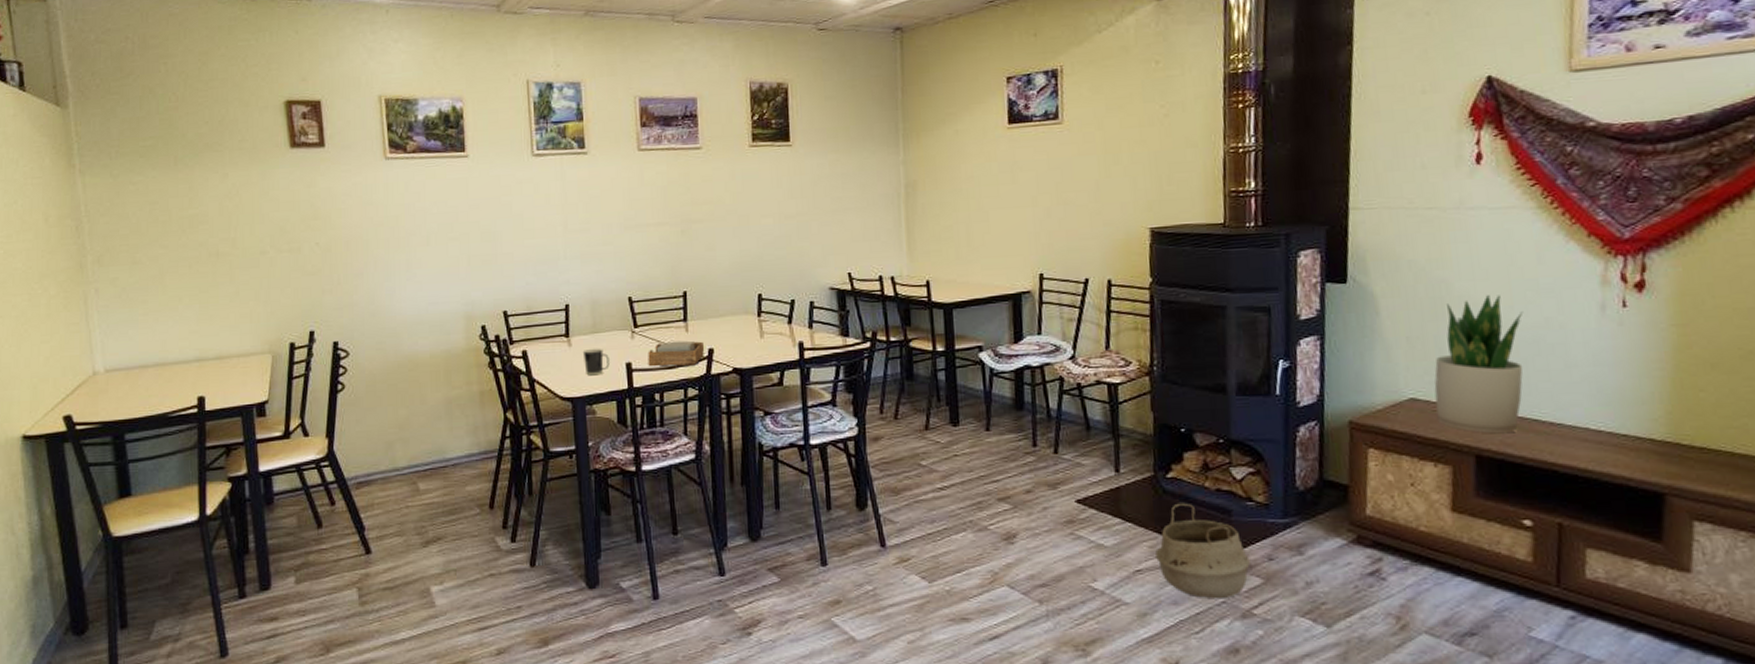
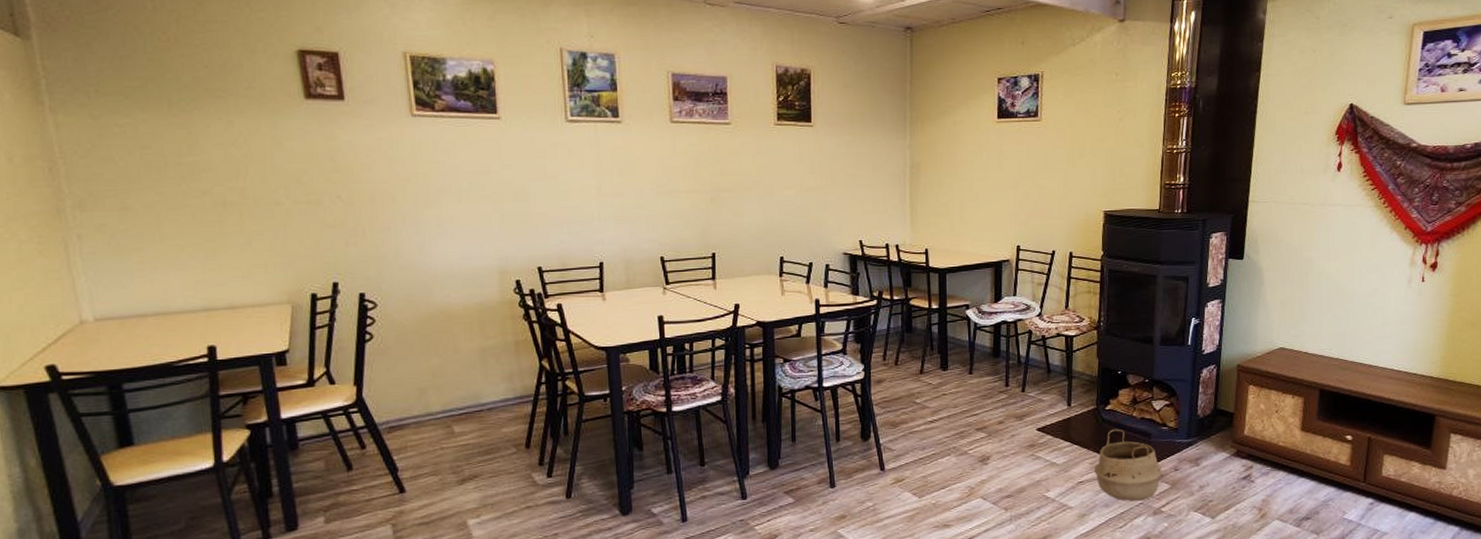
mug: present [582,348,610,376] -> none [616,302,642,328]
napkin holder: present [648,340,705,367] -> none [678,297,732,320]
planter: present [1434,295,1524,434] -> none [1296,271,1359,374]

